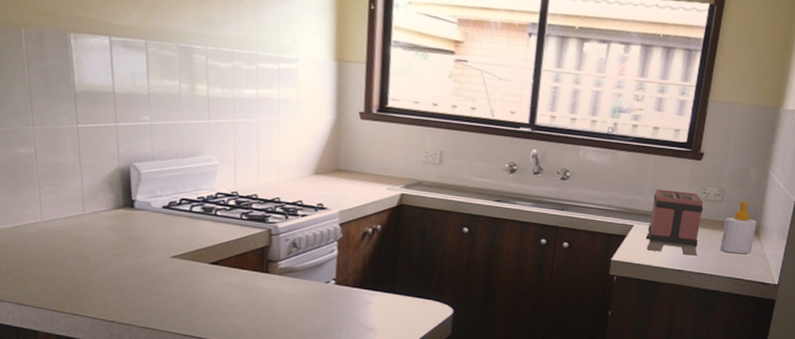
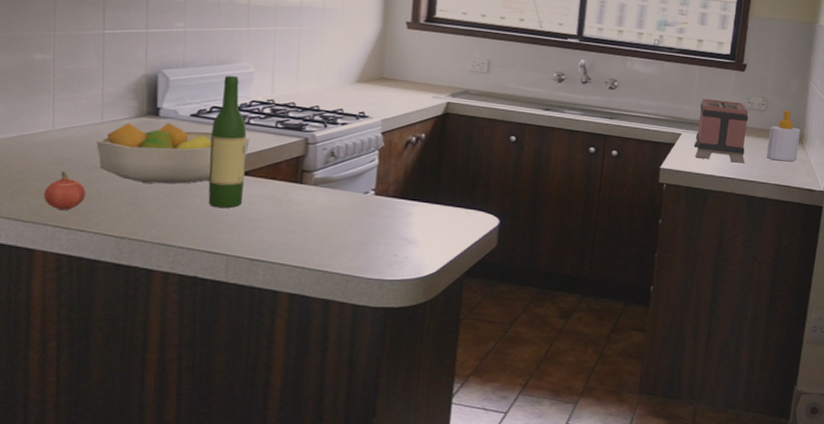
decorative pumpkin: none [40,260,77,296] -> present [43,171,87,211]
fruit bowl: none [81,214,218,273] -> present [96,122,250,184]
wine bottle: none [182,168,216,296] -> present [208,76,247,208]

